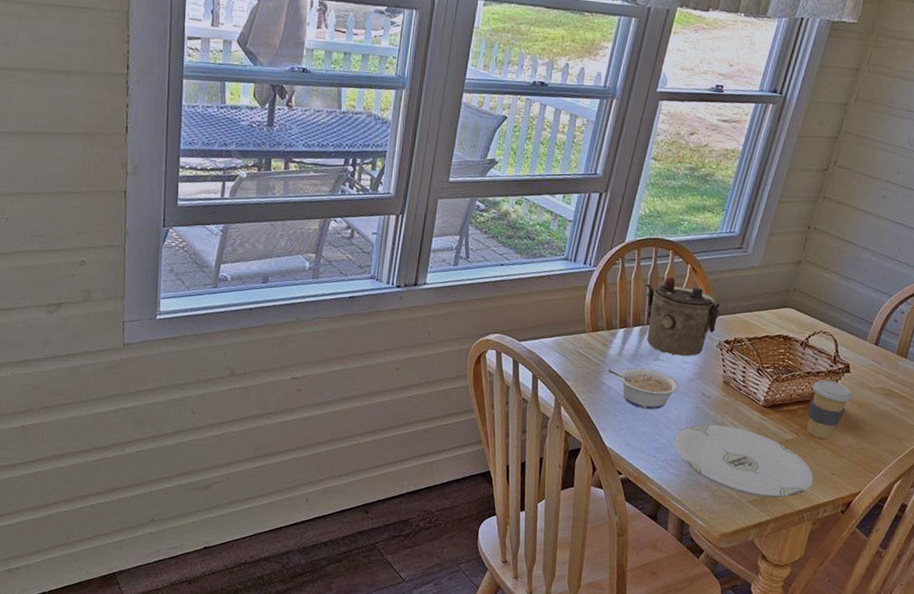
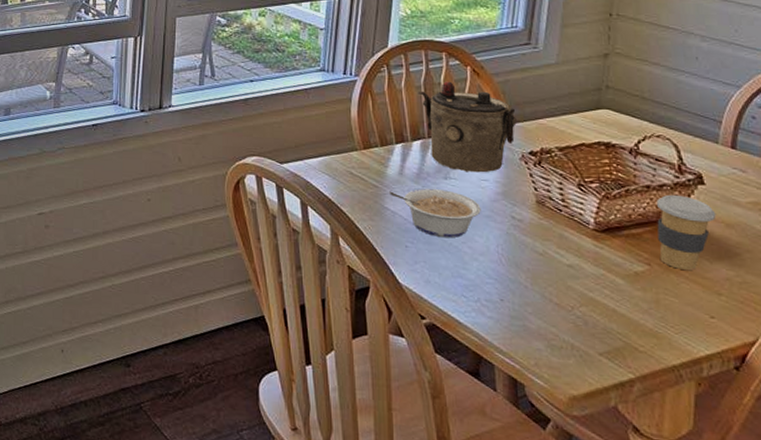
plate: present [674,424,814,498] -> none [485,254,685,349]

